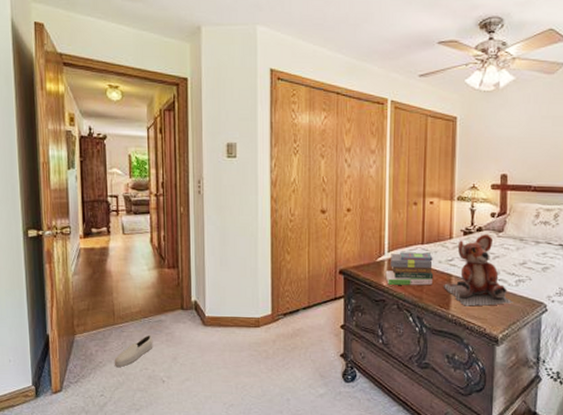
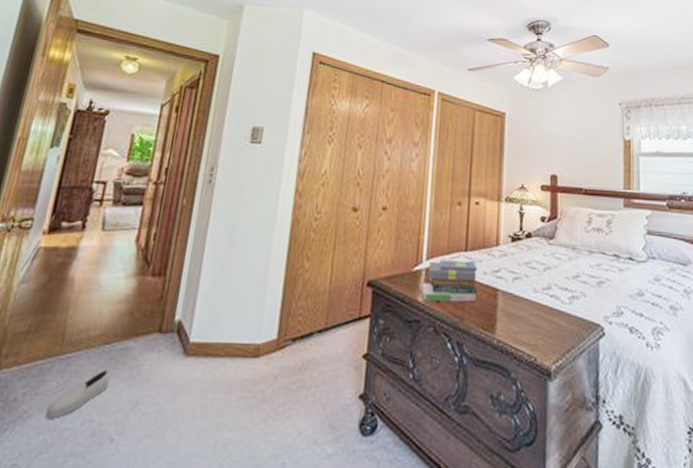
stuffed animal: present [443,234,513,307] -> none [487,241,567,329]

